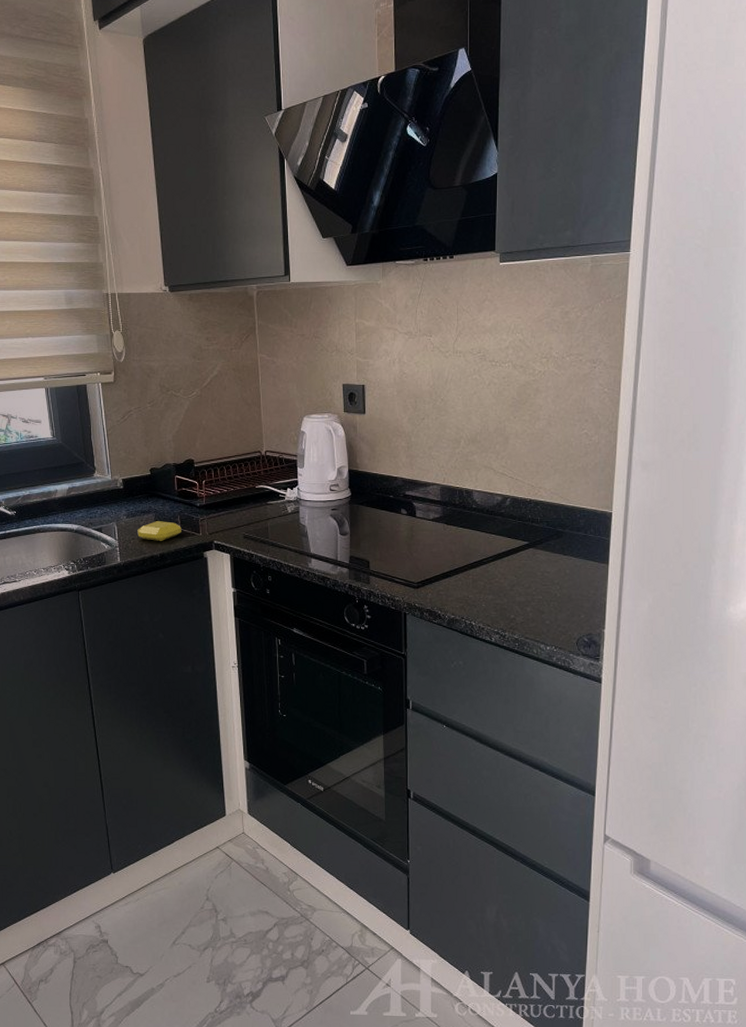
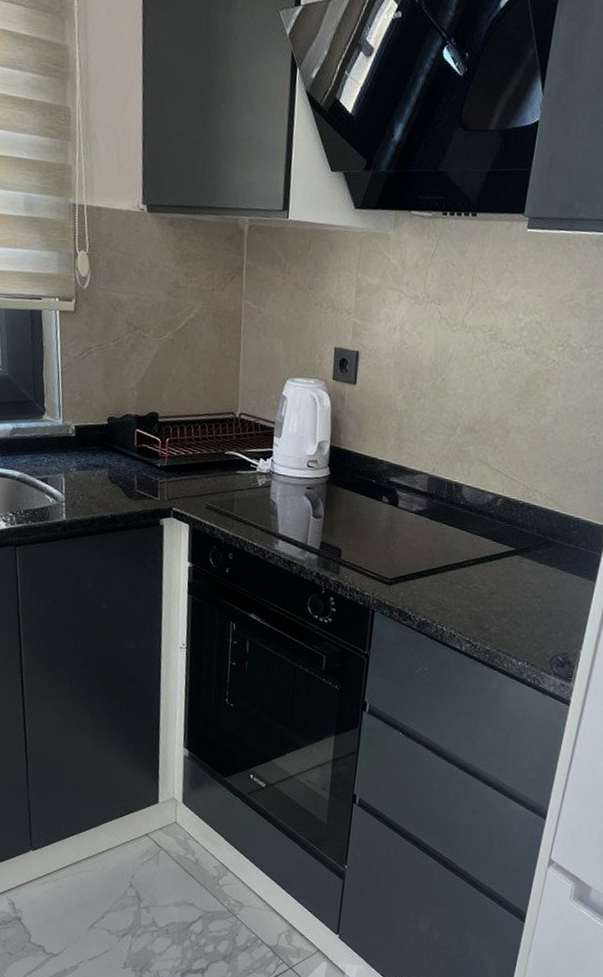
soap bar: present [137,521,181,541] -> none [87,478,138,501]

